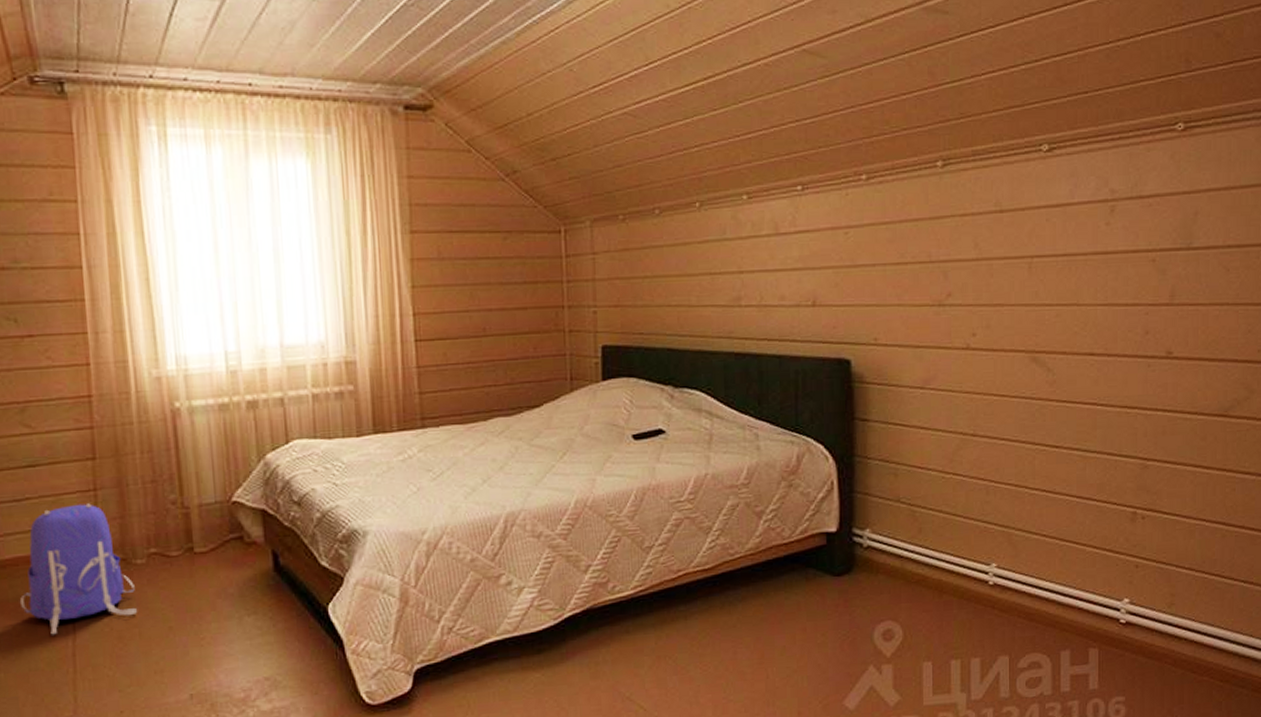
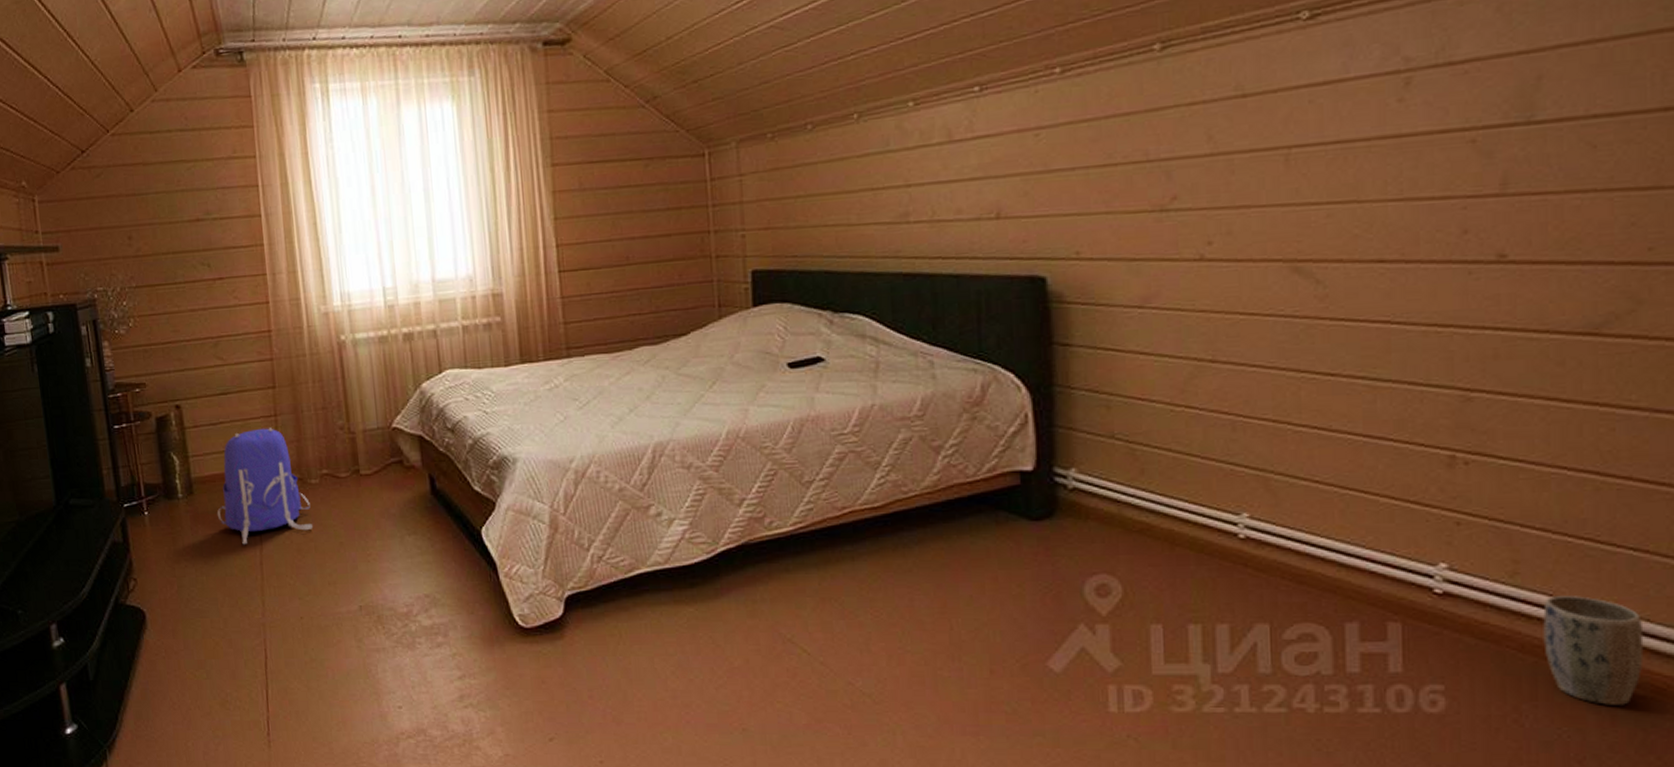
plant pot: none [1188,619,1249,703] -> present [1543,596,1644,705]

